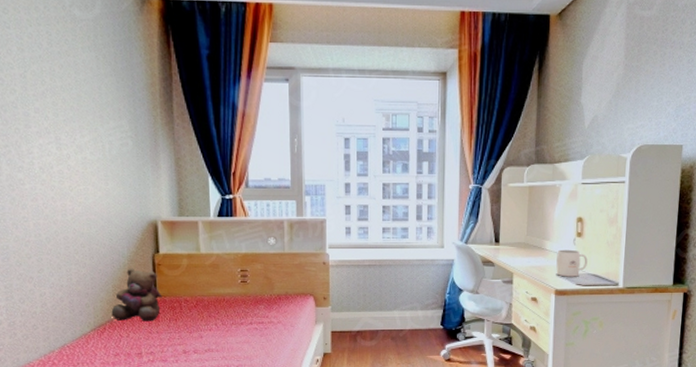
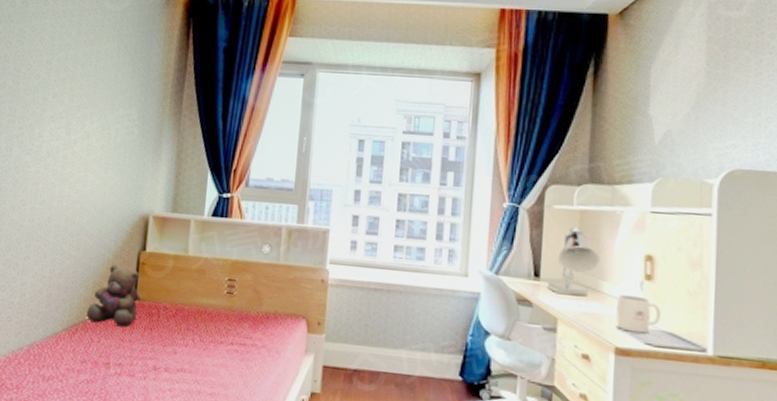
desk lamp: none [505,200,544,254] -> present [547,227,600,297]

